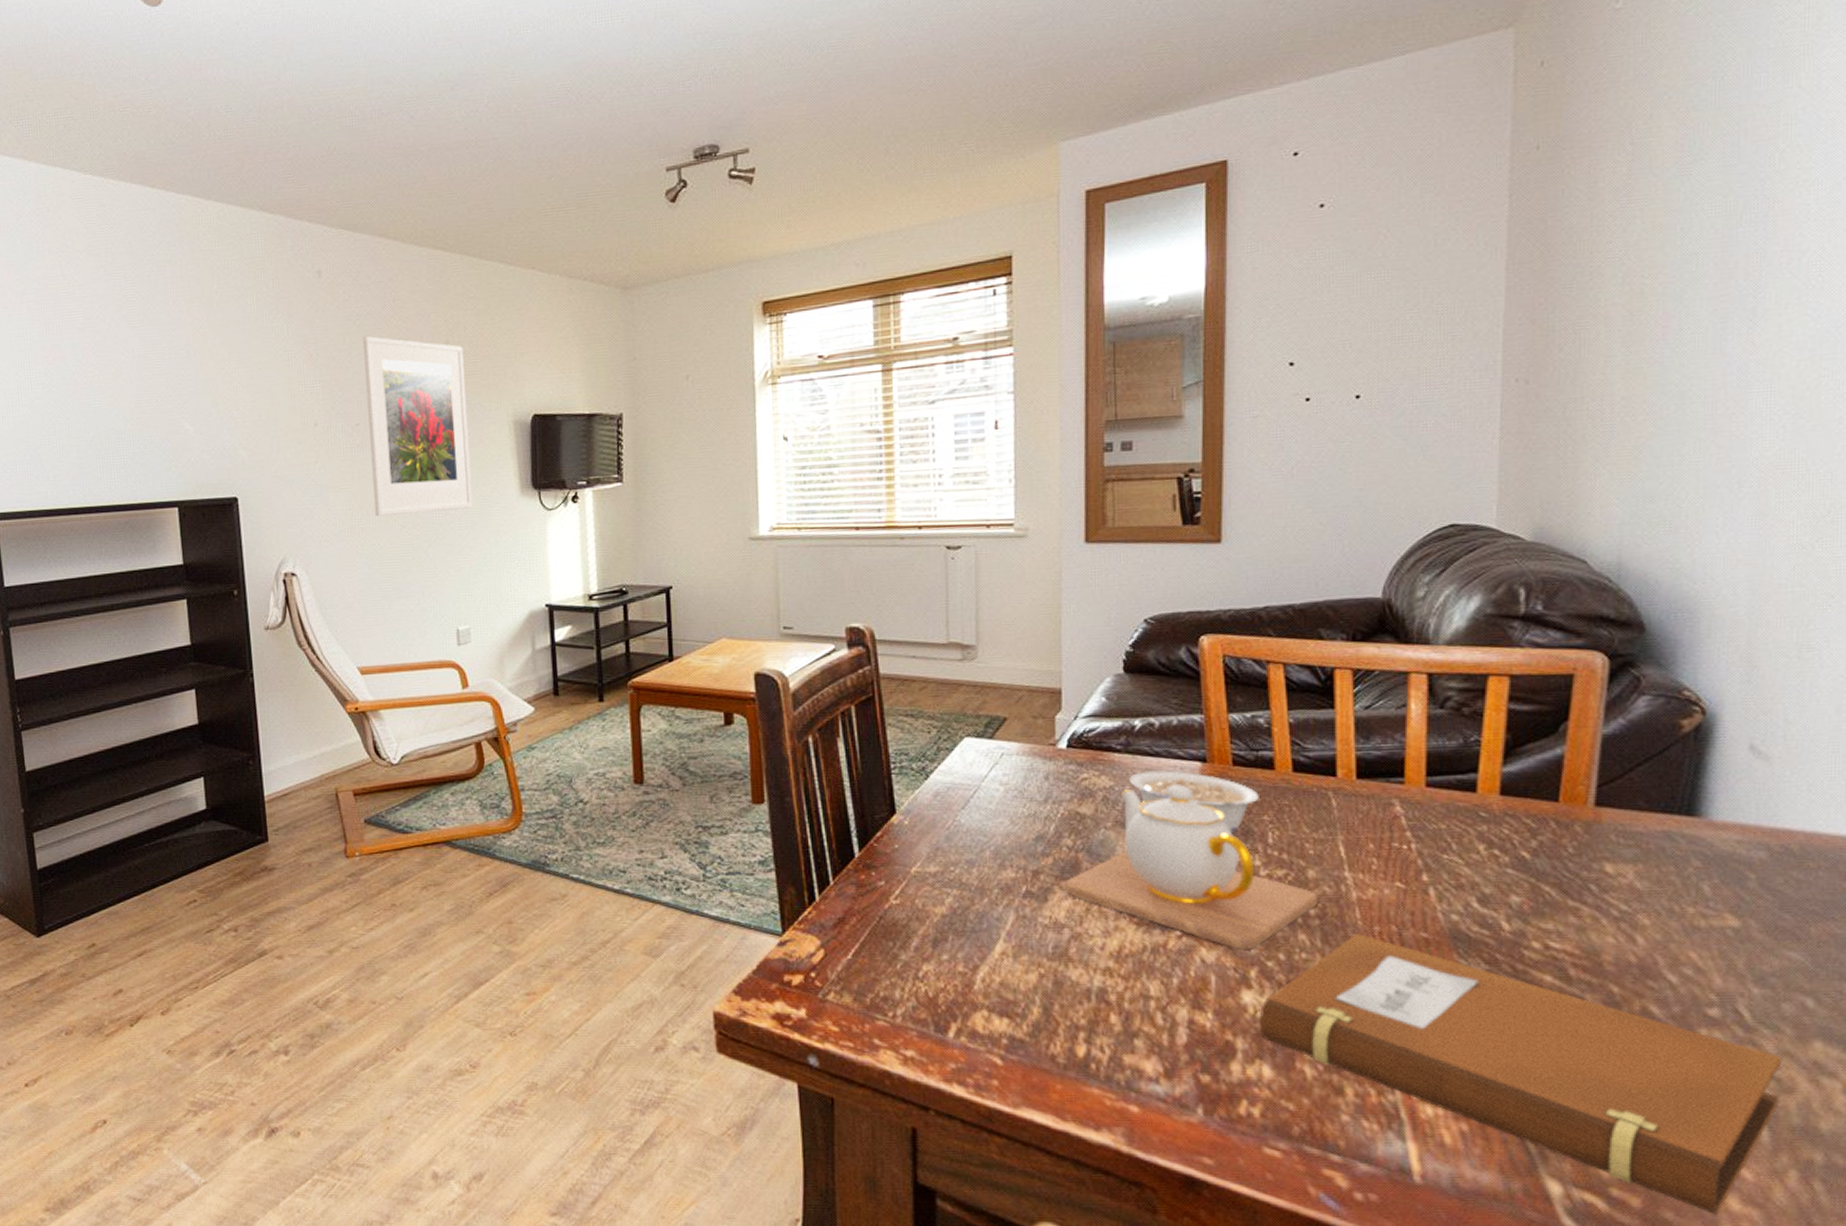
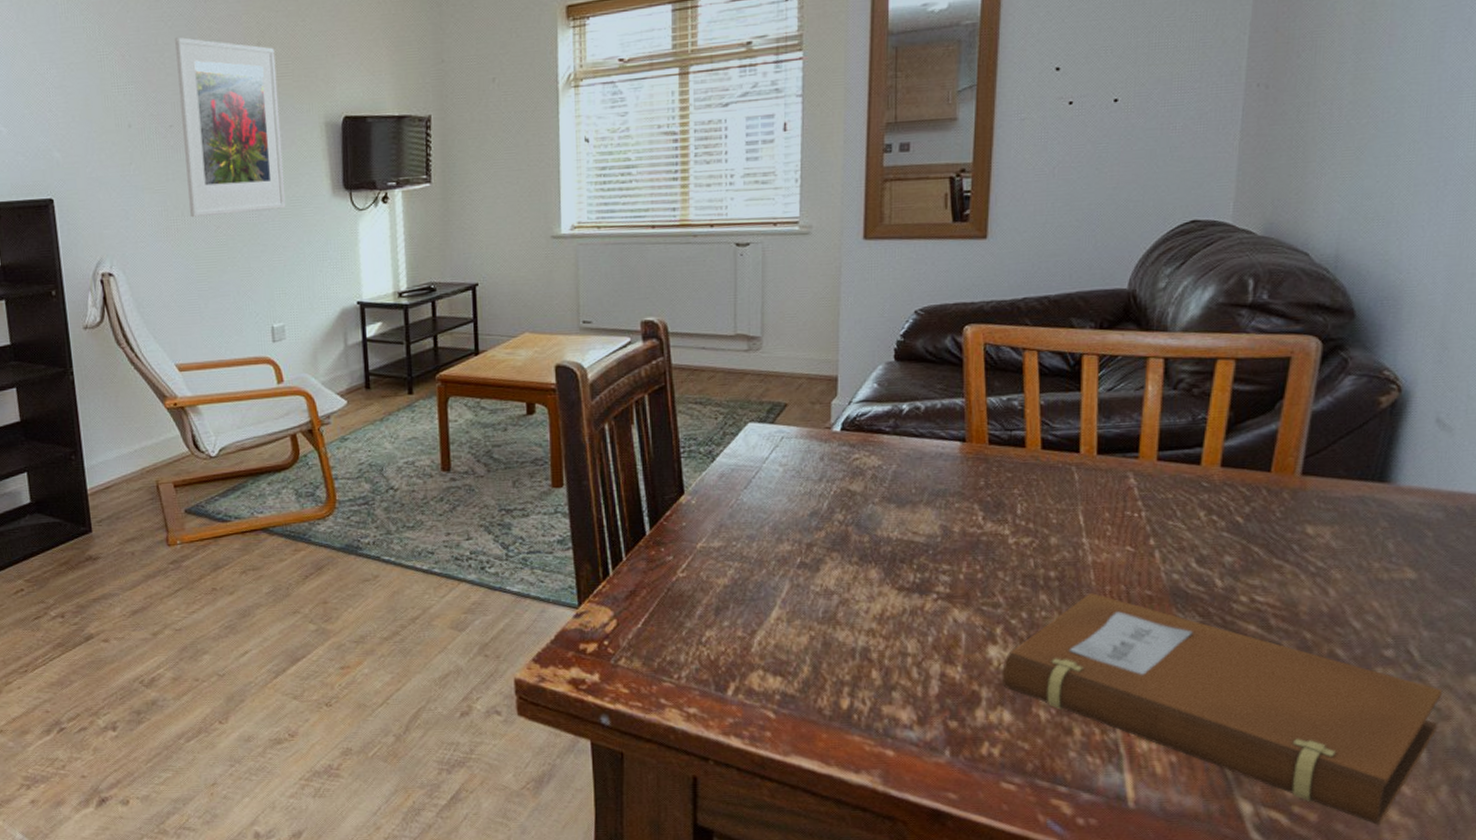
teapot: present [1065,785,1317,949] -> none [836,463,1058,610]
legume: present [1129,770,1259,834] -> none [896,450,1011,506]

